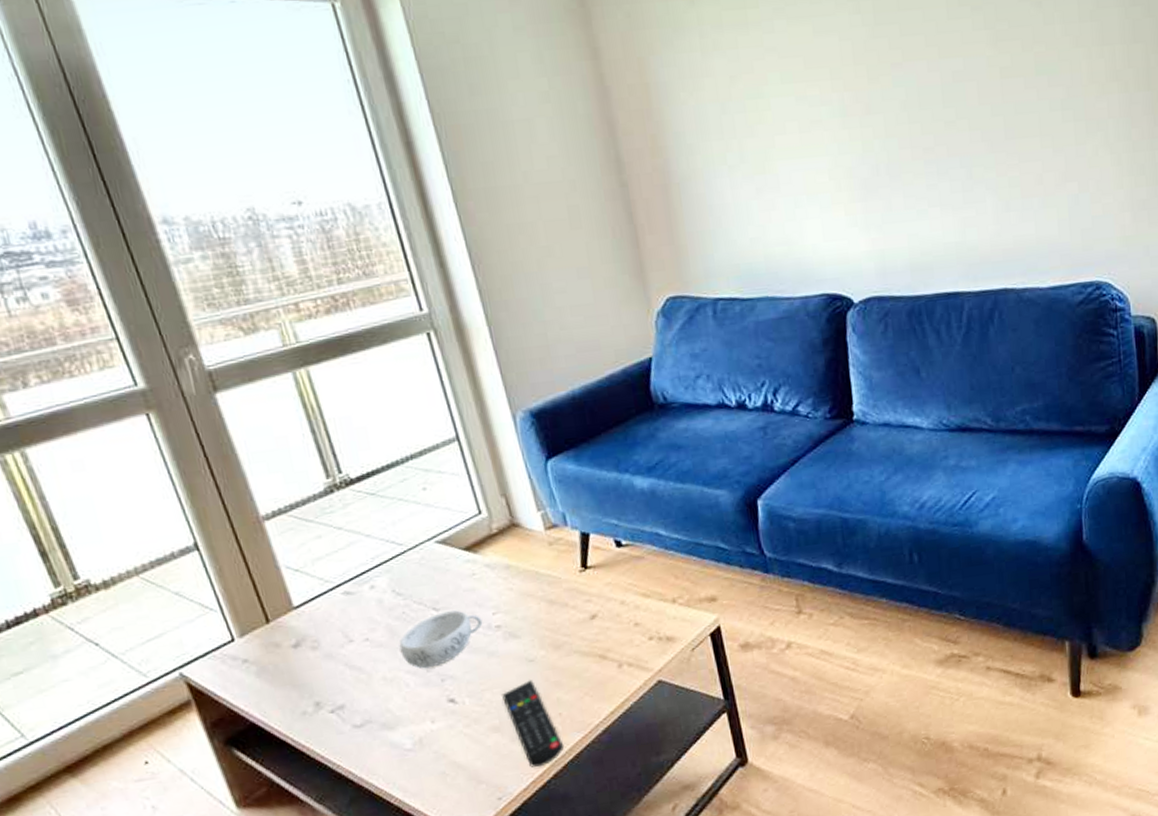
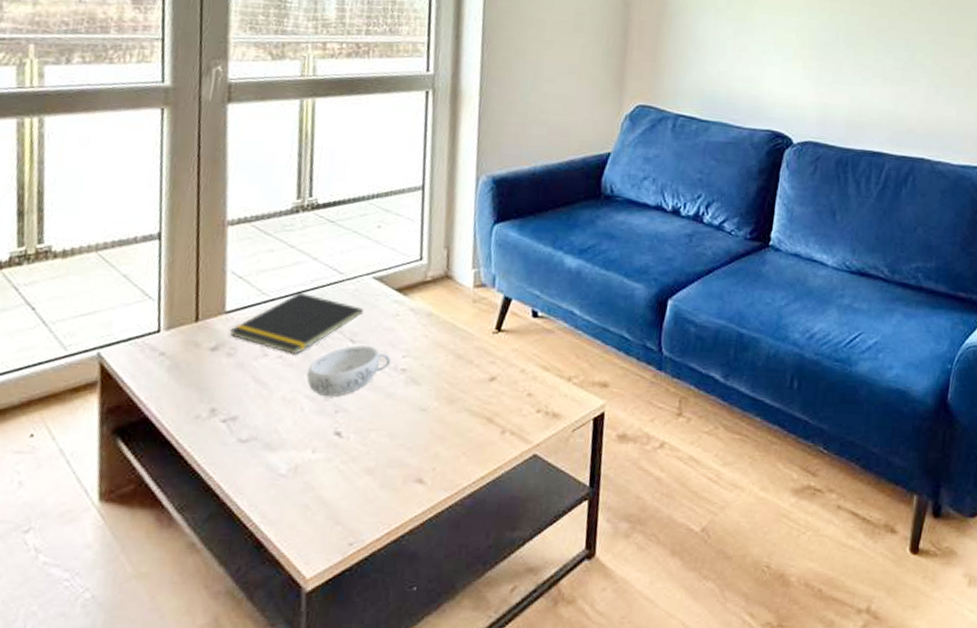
notepad: none [305,572,438,636] -> present [229,292,364,355]
remote control: present [502,680,565,768] -> none [385,429,428,520]

